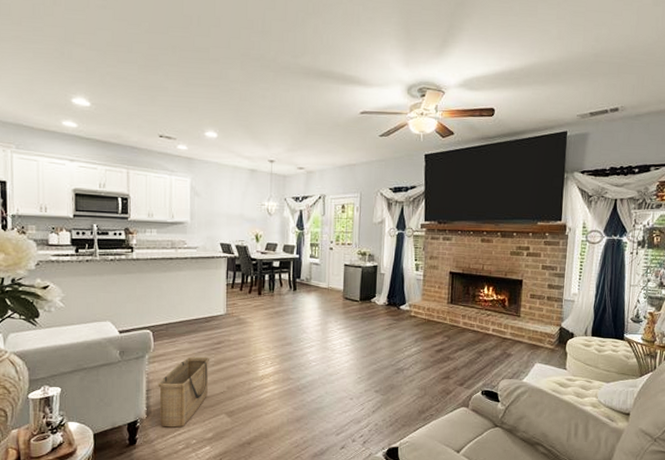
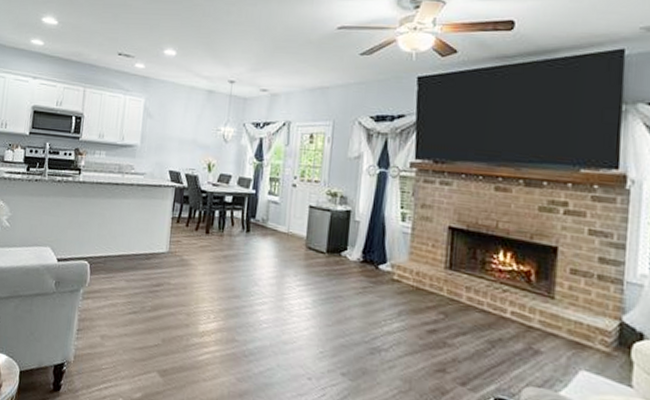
basket: present [158,356,209,428] -> none [87,297,146,380]

